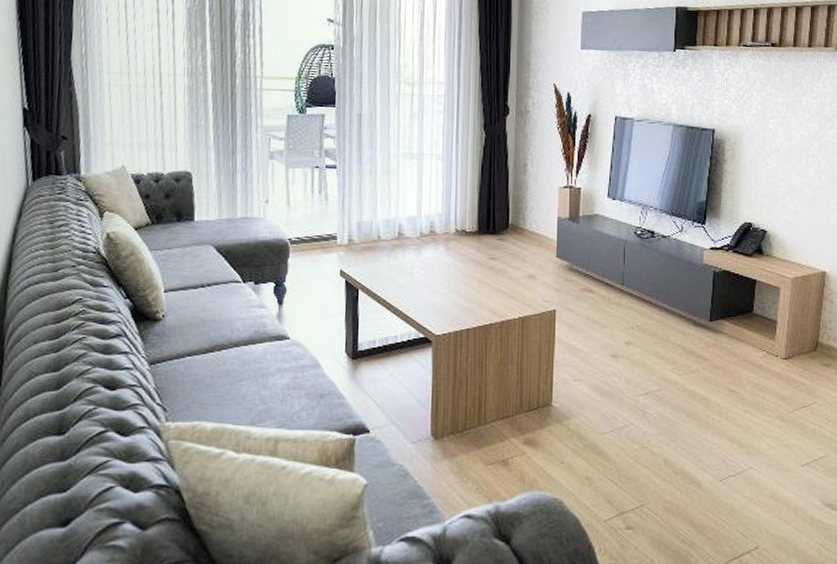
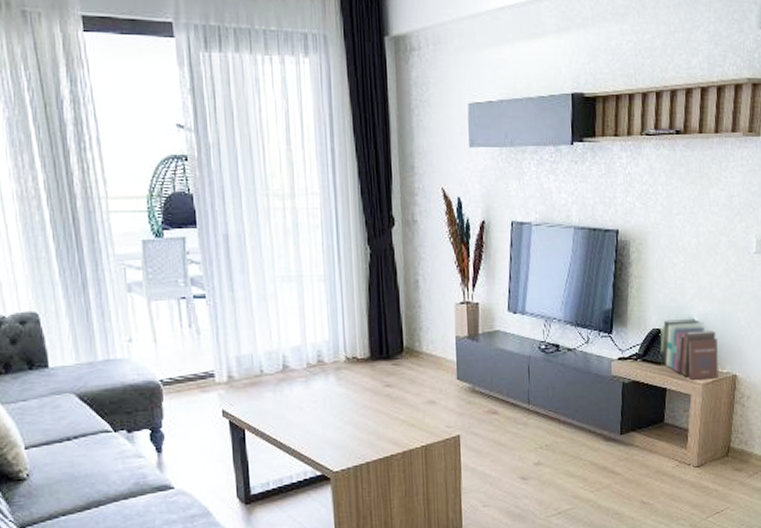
books: none [750,215,808,274] -> present [659,319,718,380]

